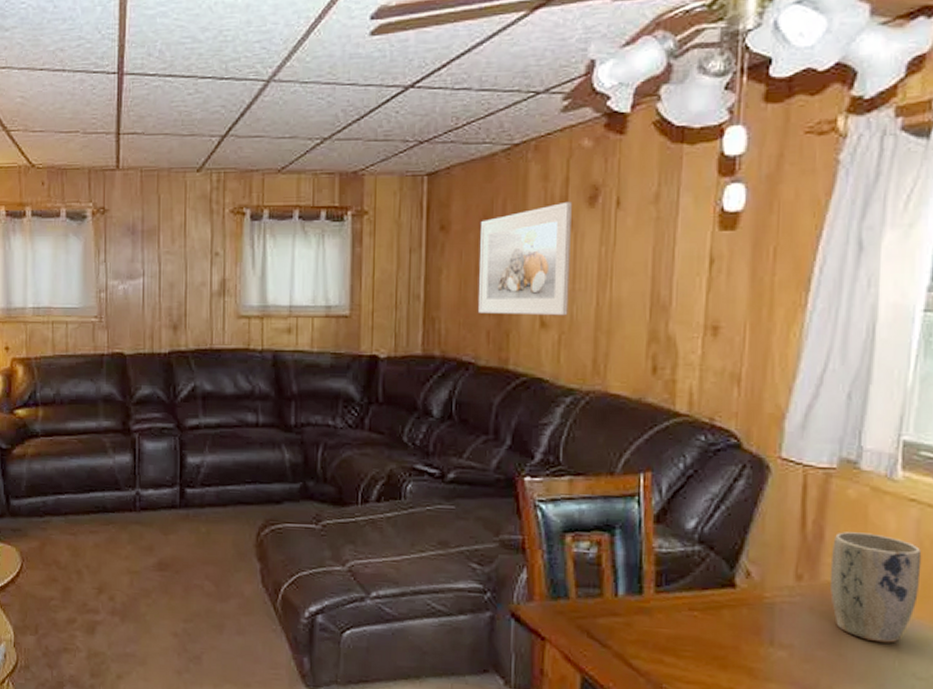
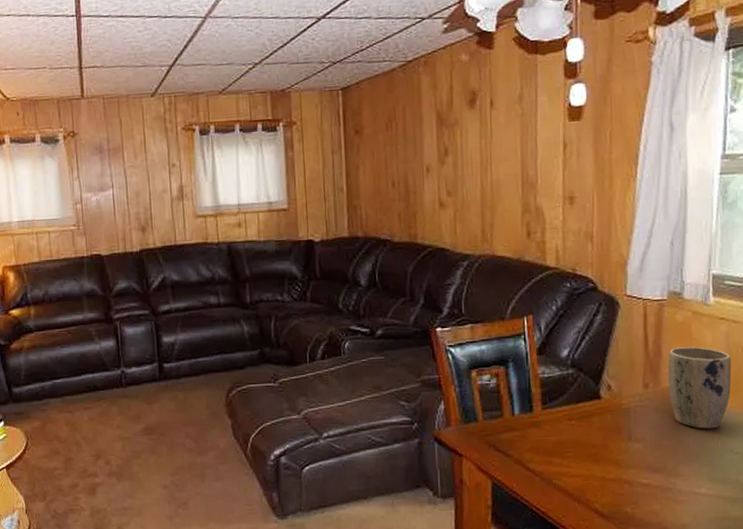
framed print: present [479,201,572,316] -> none [387,105,460,200]

